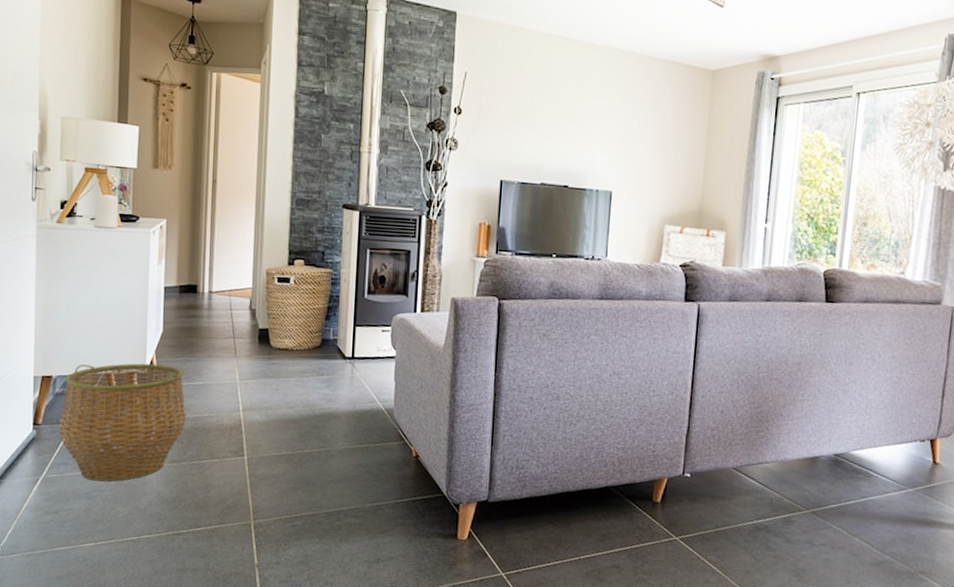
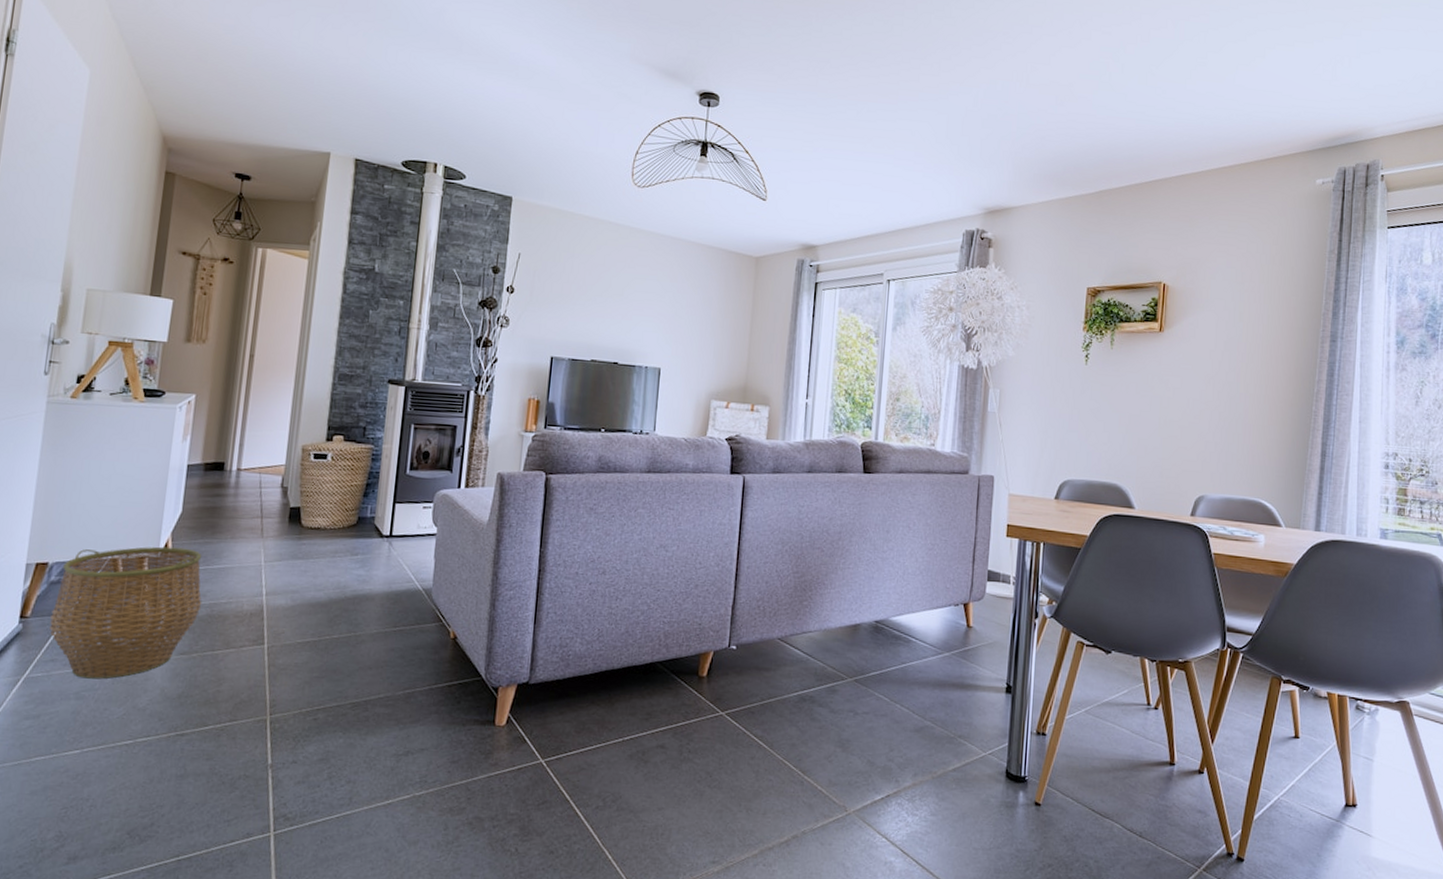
candle: present [93,194,119,230] -> none [112,368,144,406]

